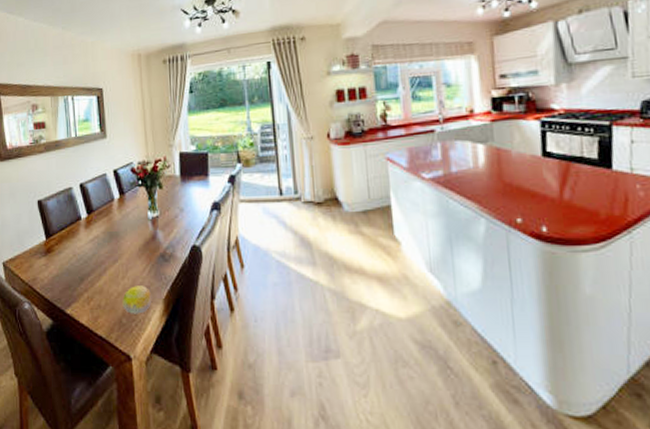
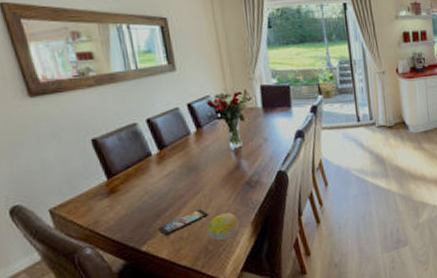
smartphone: none [81,277,124,301] -> present [158,208,208,236]

